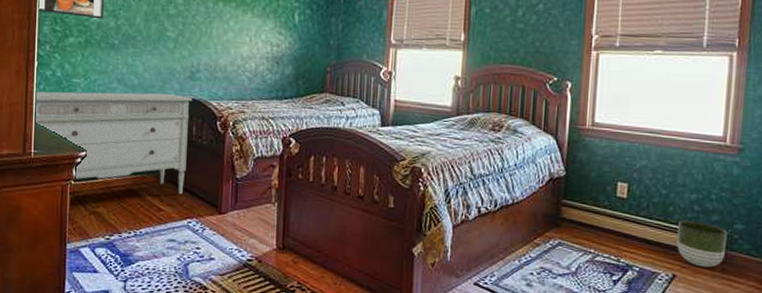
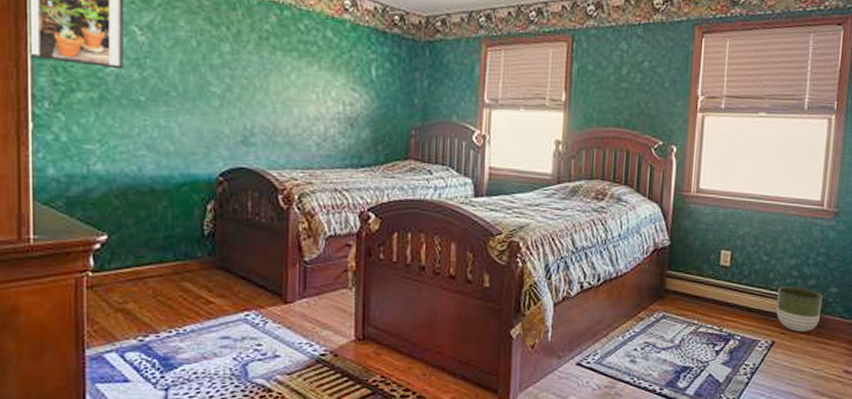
dresser: present [36,91,193,195] -> none [33,160,247,283]

